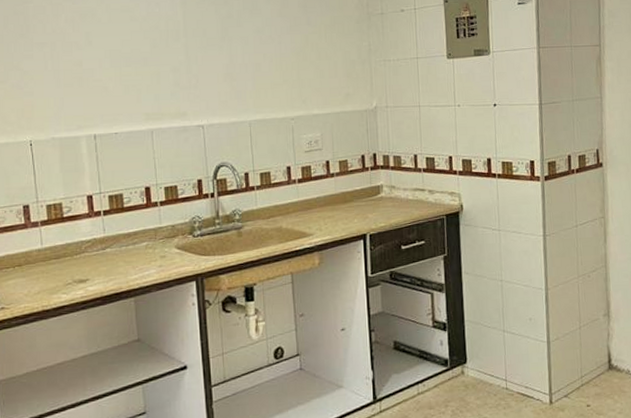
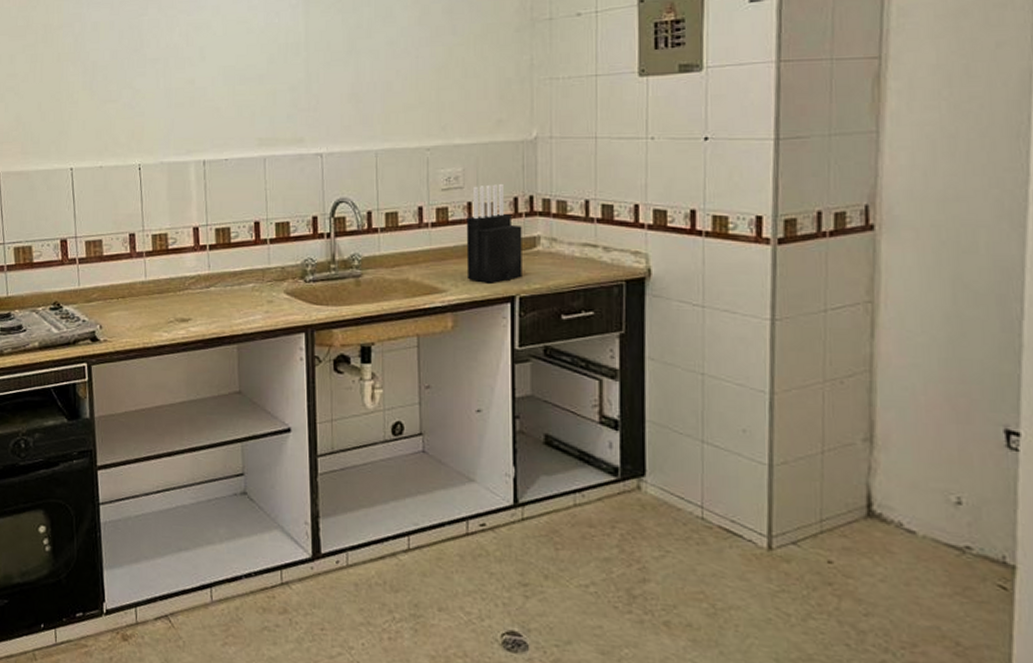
knife block: none [326,145,371,226] -> present [466,184,522,283]

